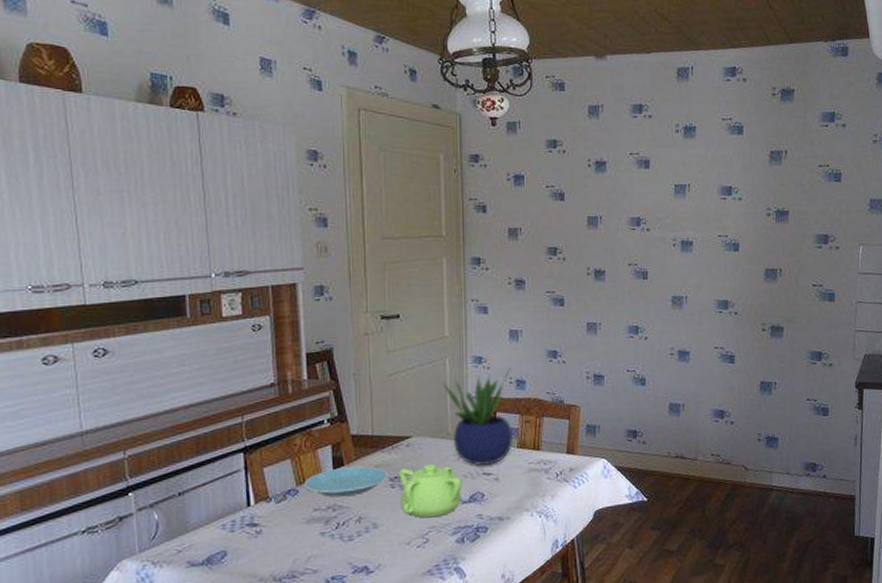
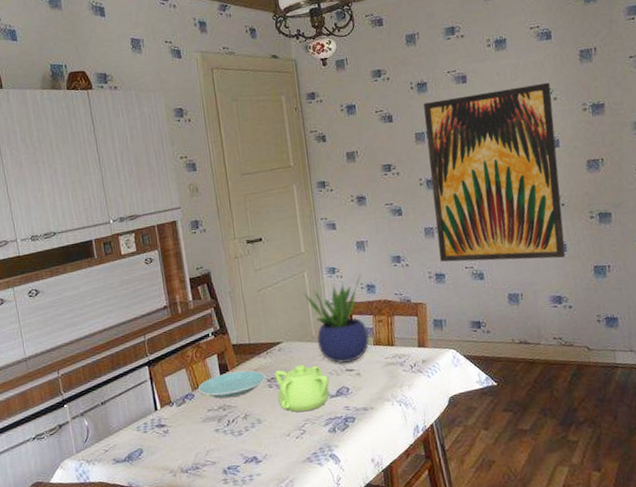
wall art: none [599,180,737,370] -> present [423,82,566,262]

